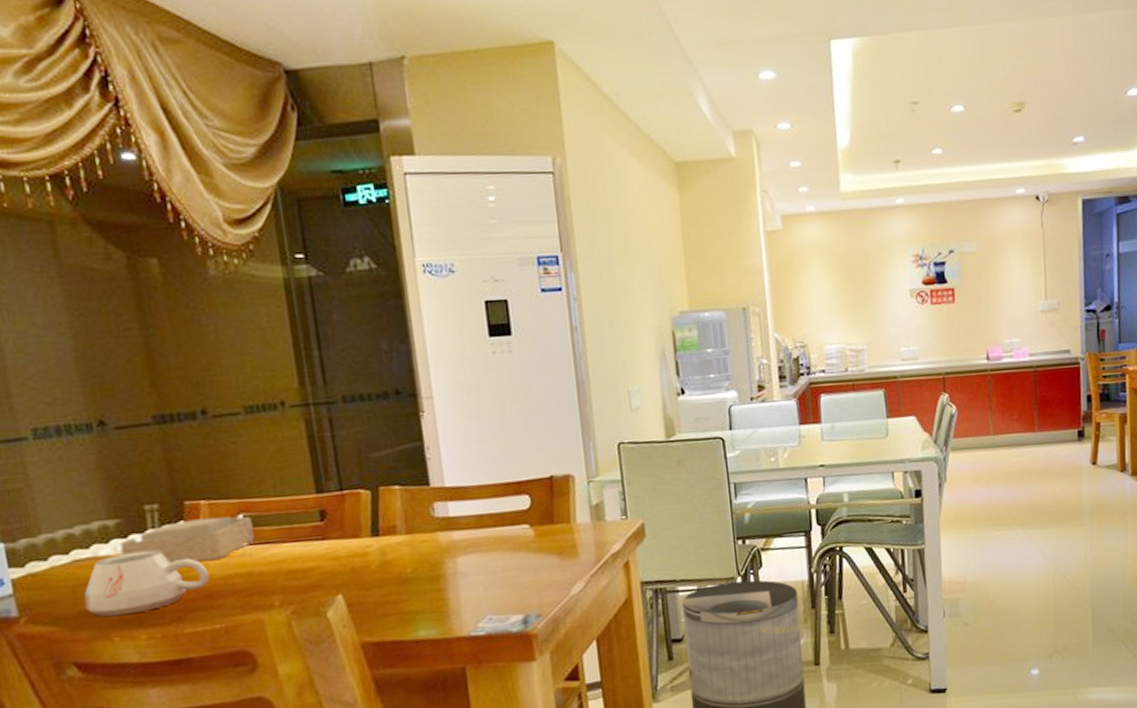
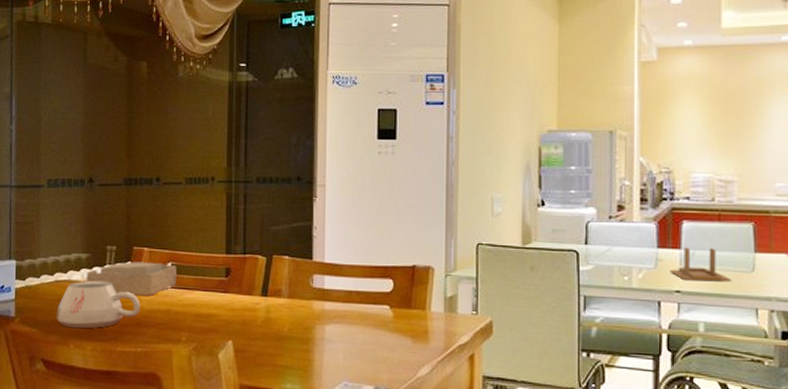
napkin holder: none [813,418,869,454] -> present [670,247,732,282]

